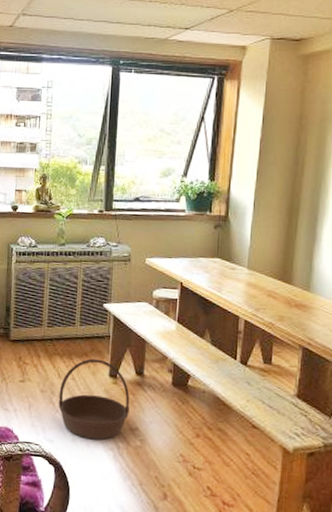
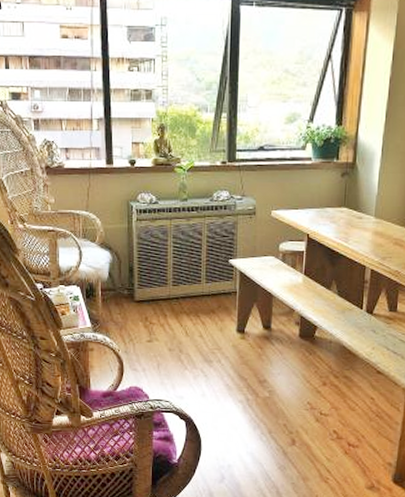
basket: present [58,358,130,440] -> none [187,315,258,394]

